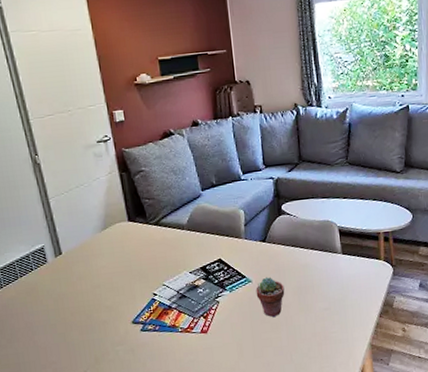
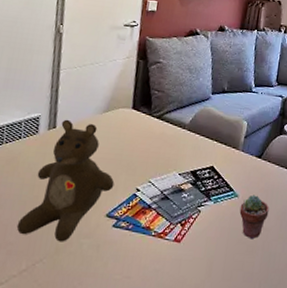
teddy bear: none [54,243,132,354] -> present [16,119,115,242]

